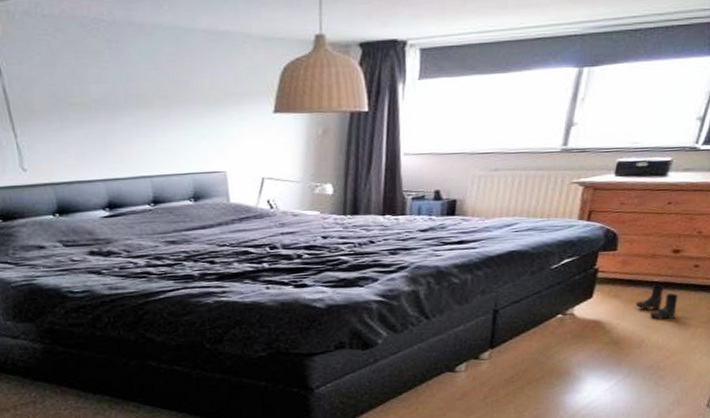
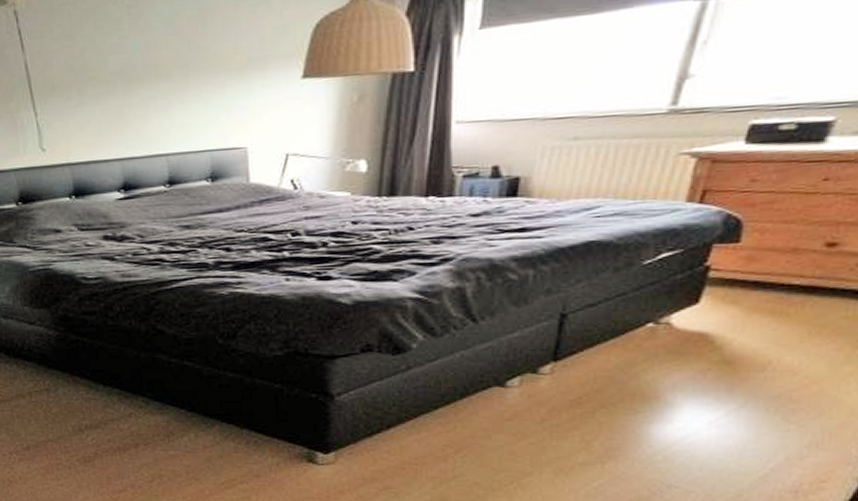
boots: present [636,285,678,320] -> none [762,289,829,335]

